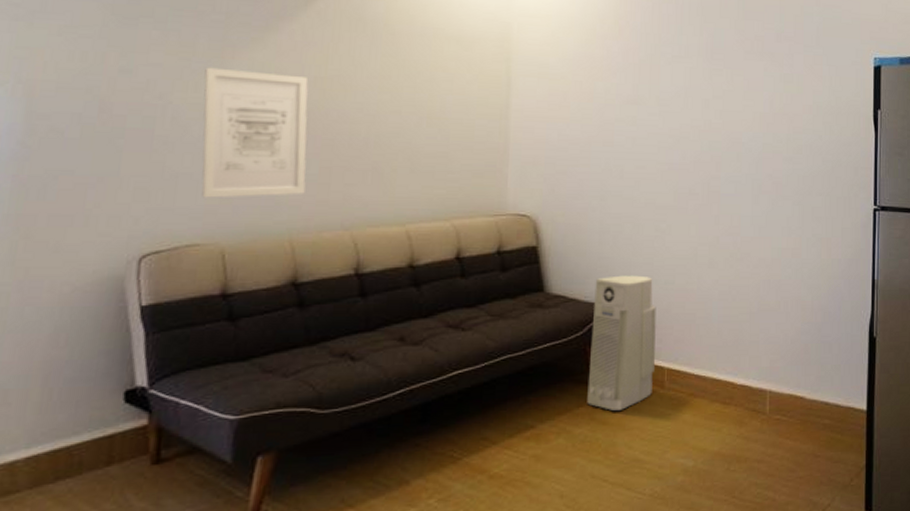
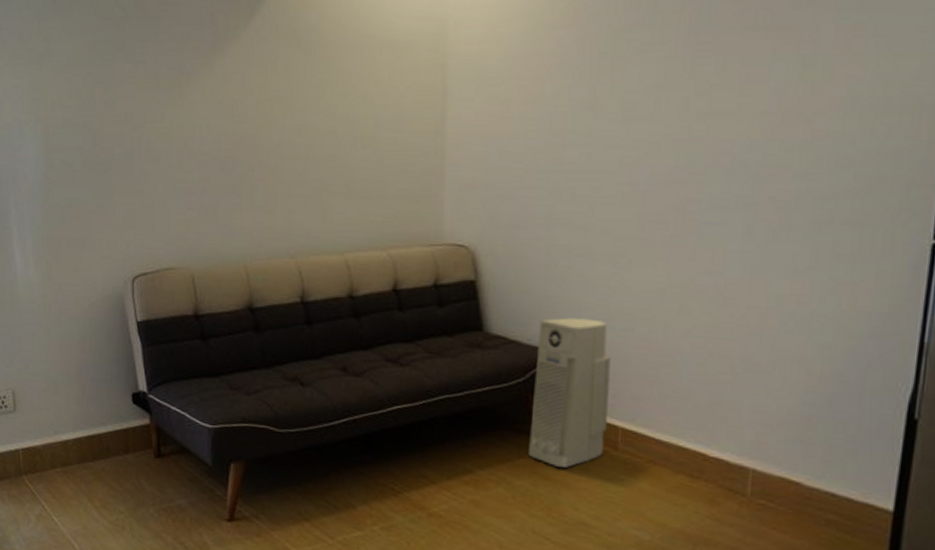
wall art: present [202,67,309,198] -> none [167,96,255,225]

